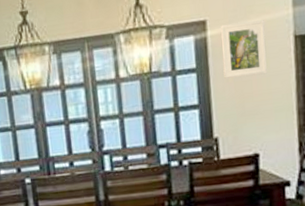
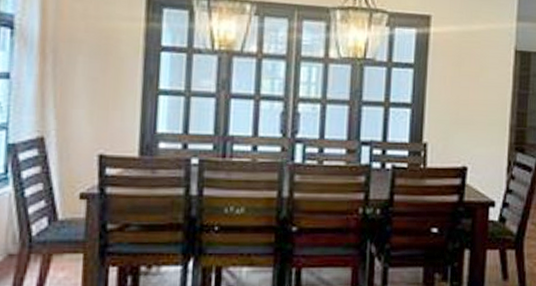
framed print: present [221,20,268,78] -> none [442,24,488,84]

